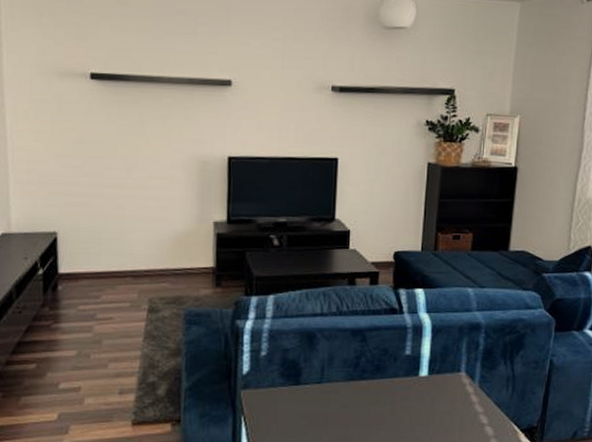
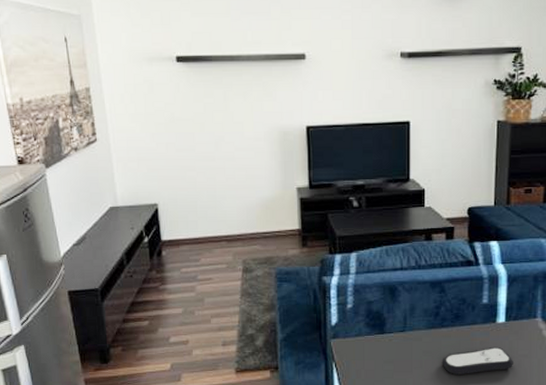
remote control: none [359,403,435,432] -> present [441,347,513,375]

